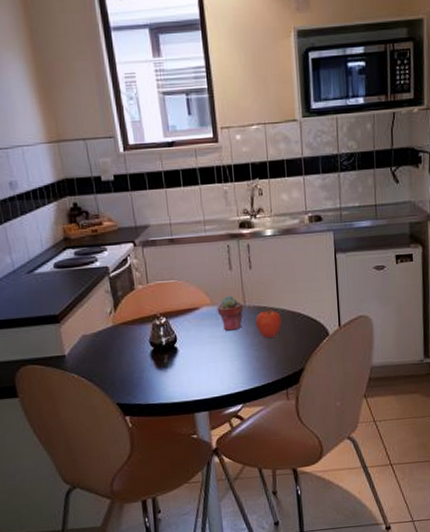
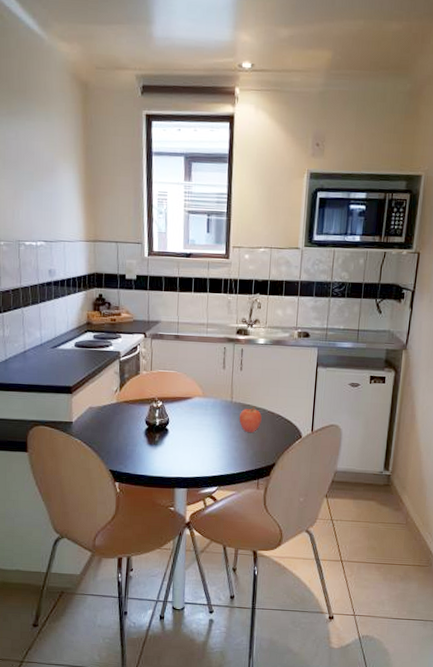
potted succulent: present [216,296,244,331] -> none [207,391,230,421]

